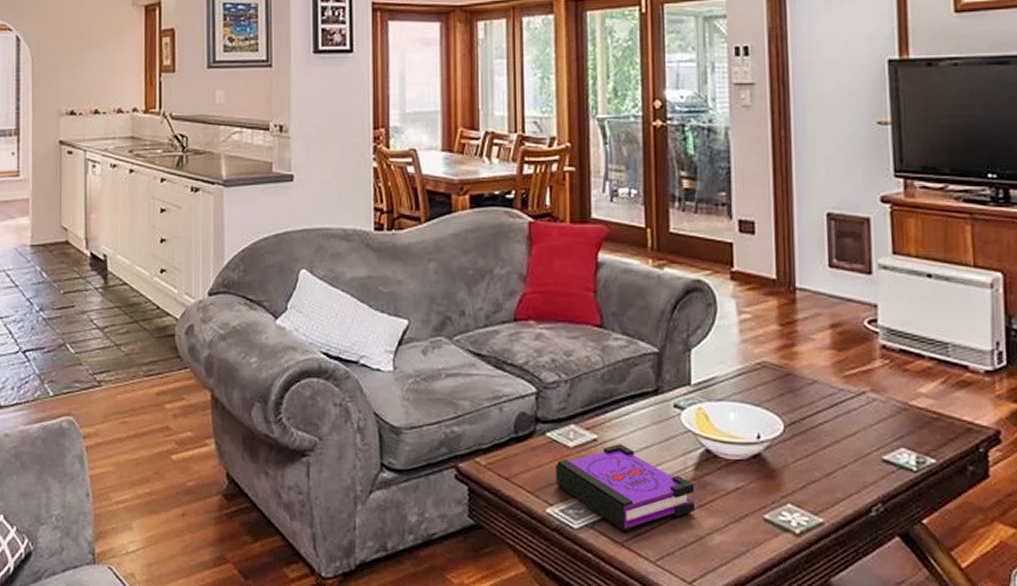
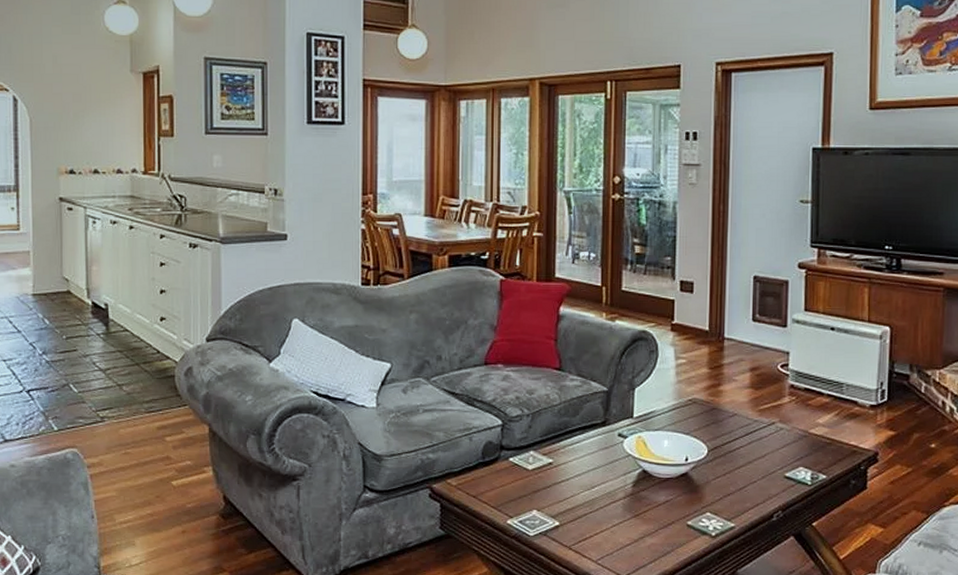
board game: present [555,444,696,532] -> none [516,467,632,538]

